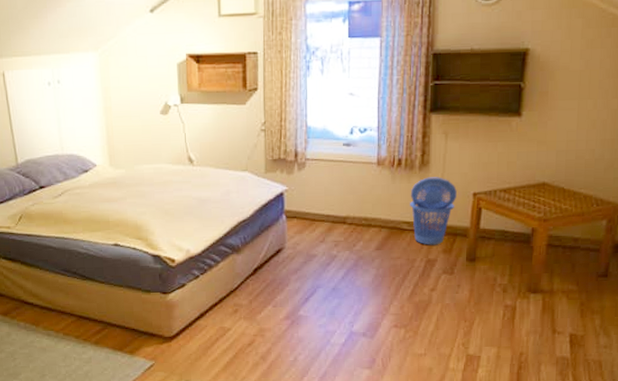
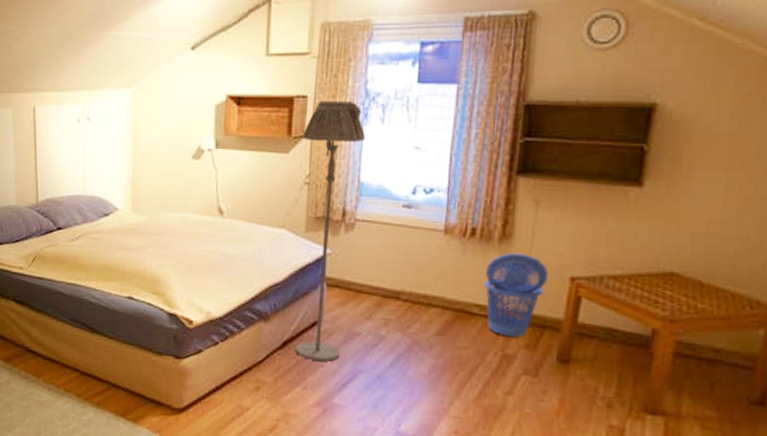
floor lamp: none [256,55,310,283] -> present [295,100,366,362]

